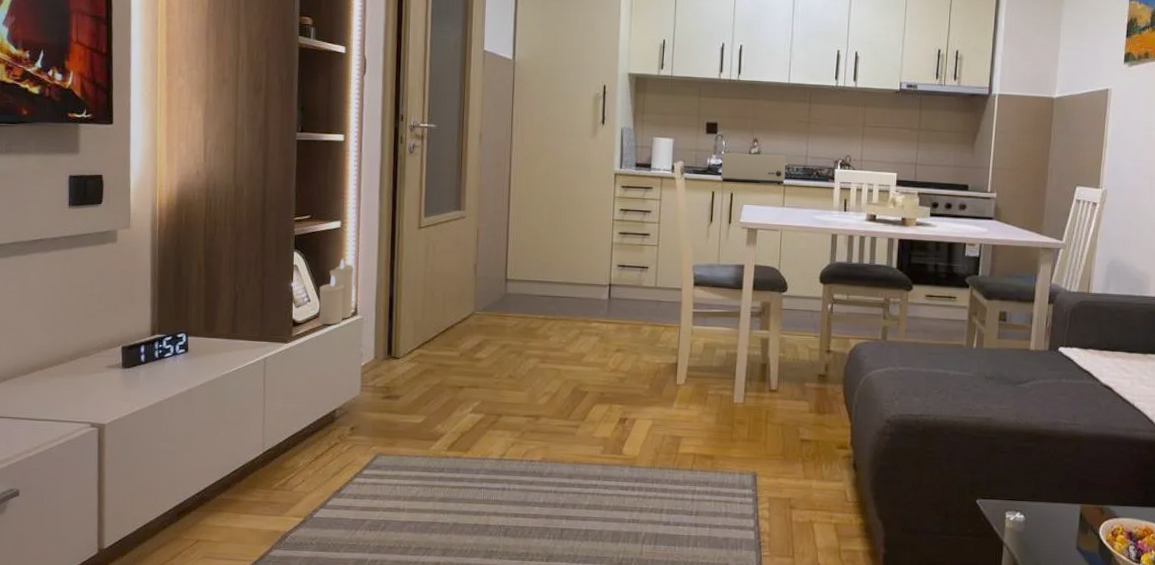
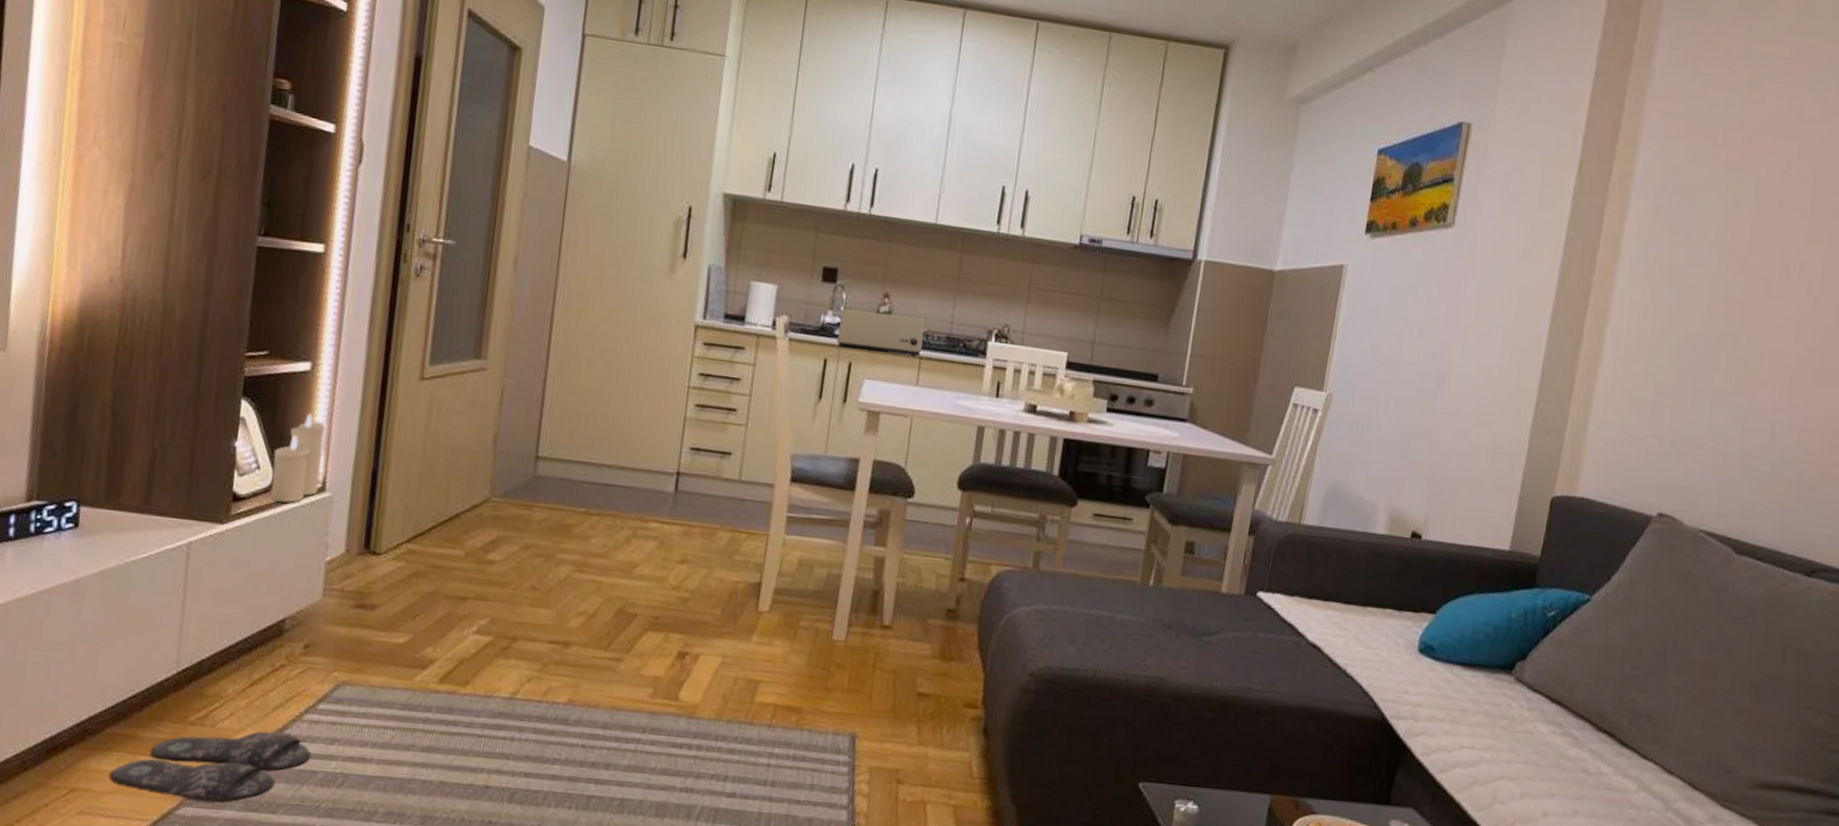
slippers: none [222,492,361,546] -> present [110,731,312,802]

